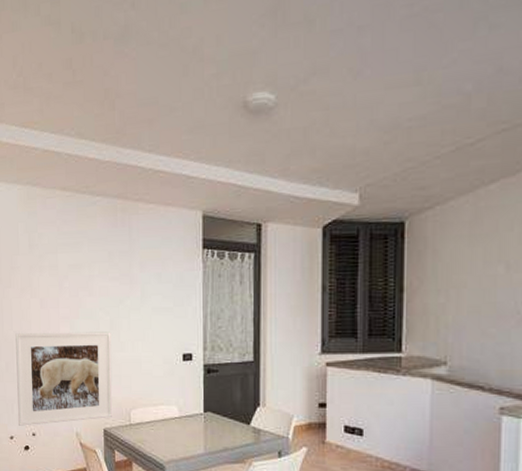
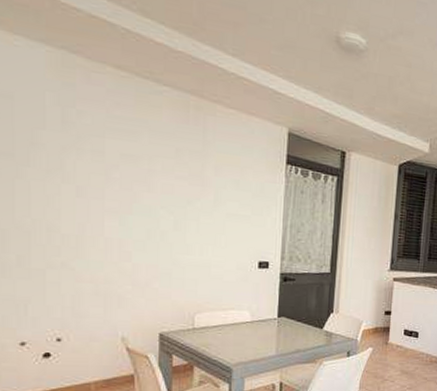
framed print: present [15,332,113,426] -> none [35,222,175,330]

